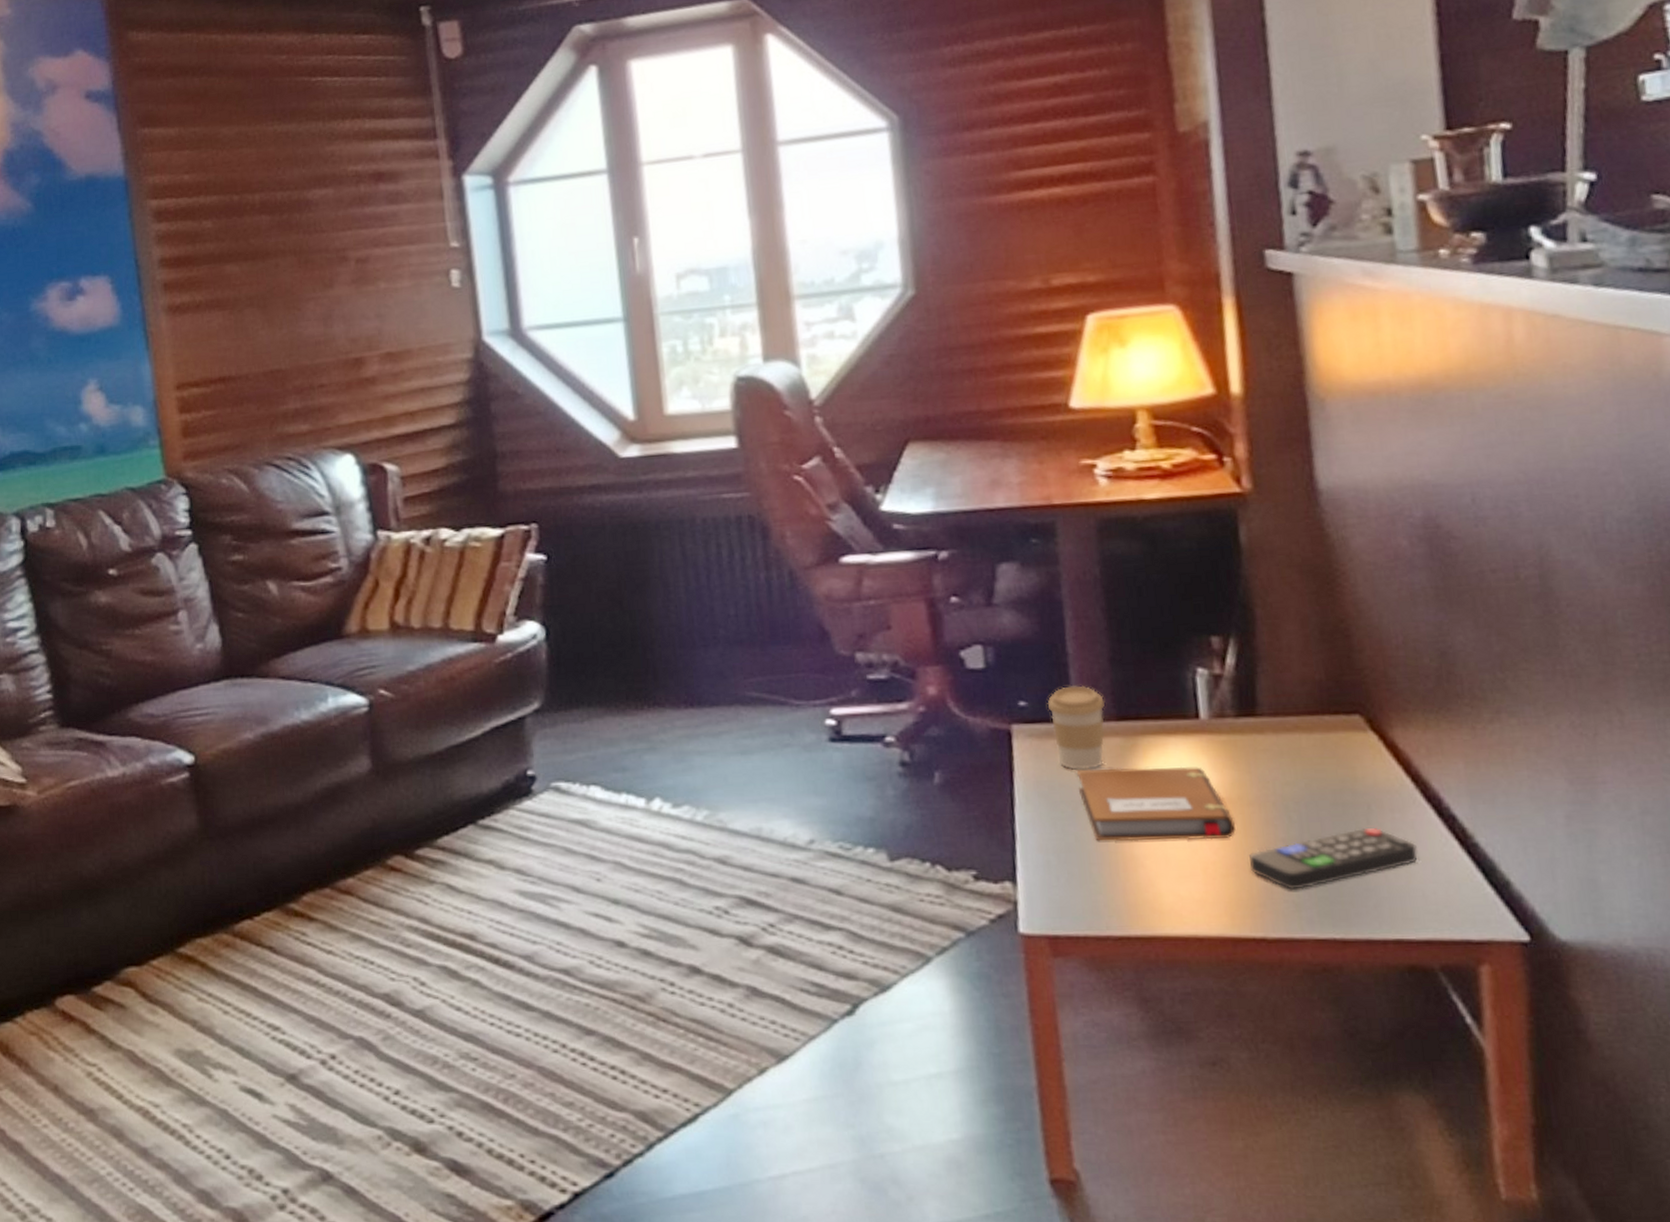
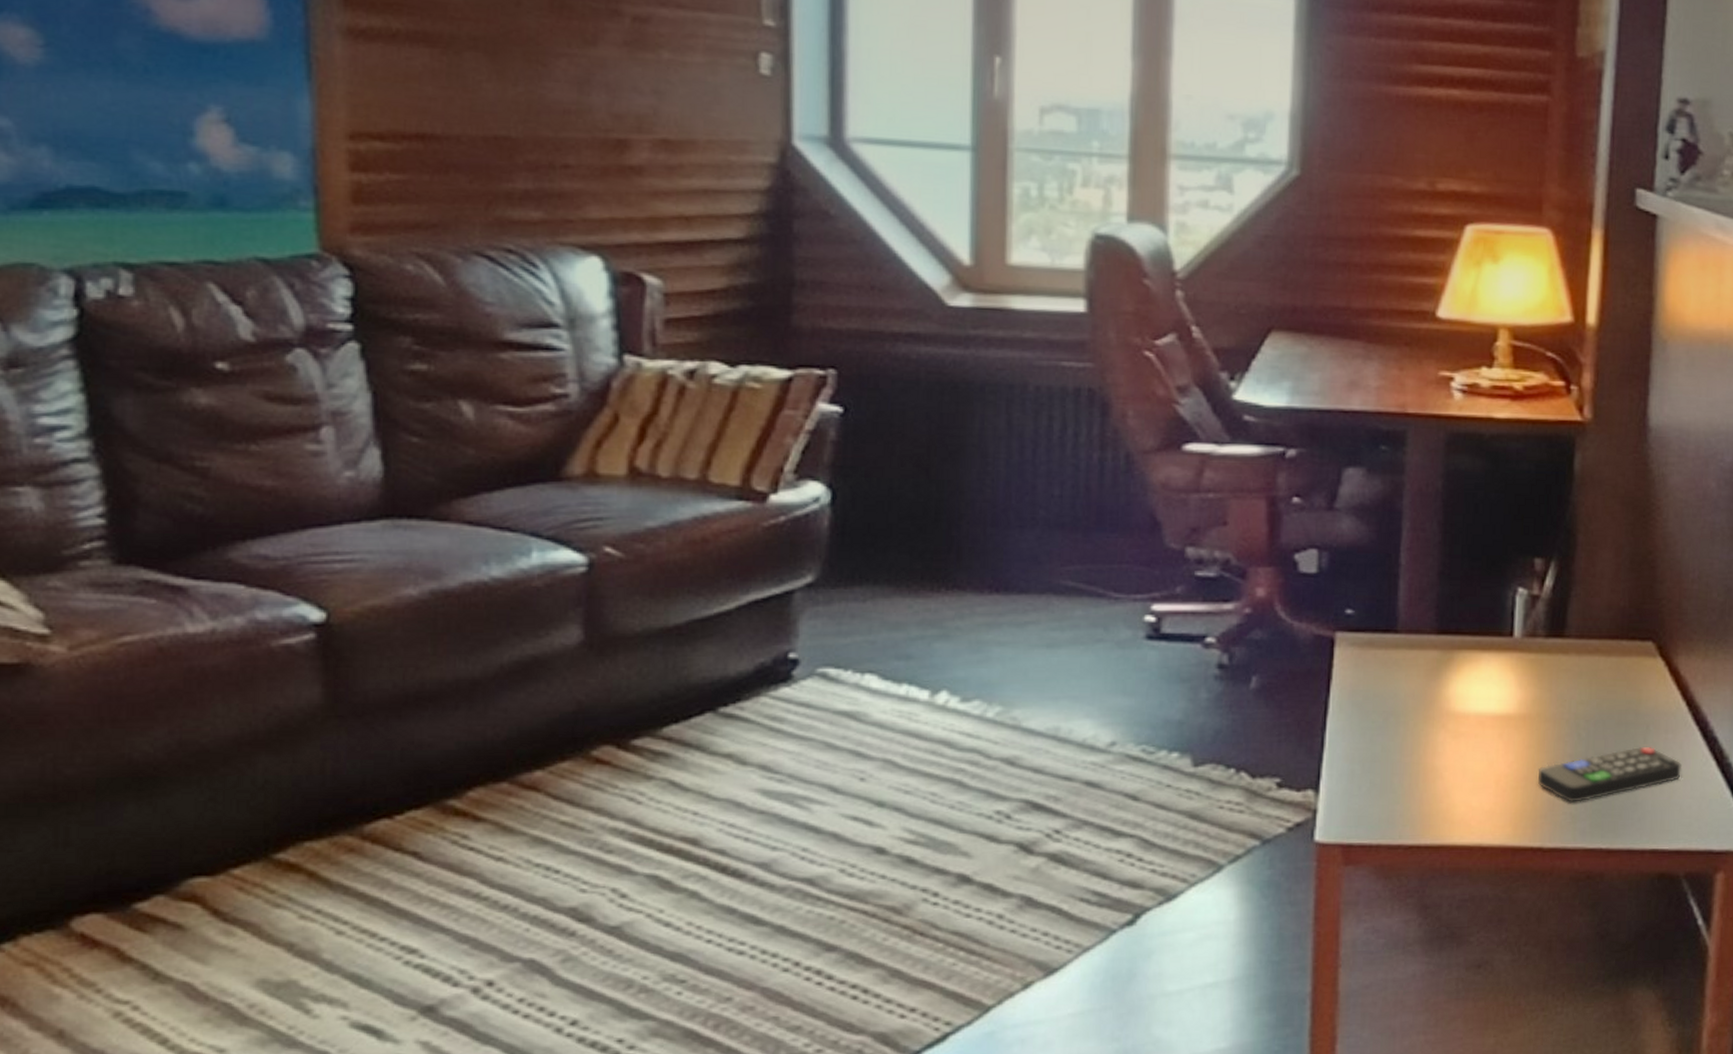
coffee cup: present [1047,685,1105,770] -> none [1373,597,1429,681]
notebook: present [1076,766,1236,841] -> none [1392,681,1531,754]

